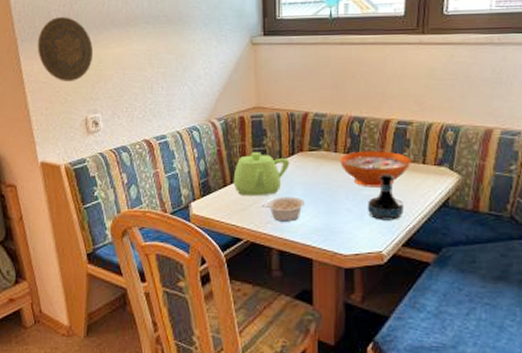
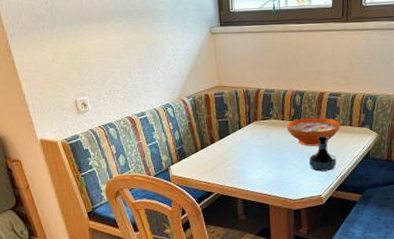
decorative plate: present [37,17,94,81] -> none [25,13,77,70]
teapot: present [233,152,290,196] -> none [203,123,248,159]
legume: present [262,196,305,222] -> none [227,157,261,177]

